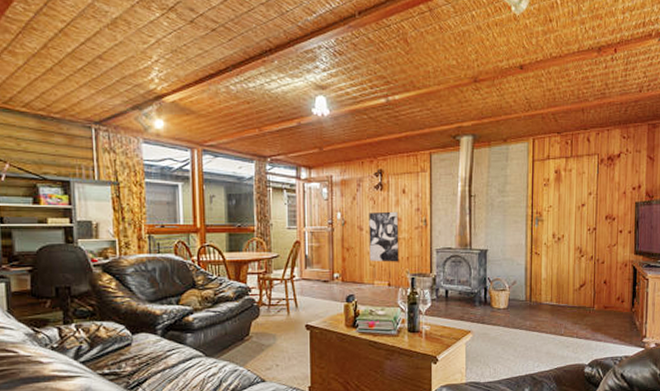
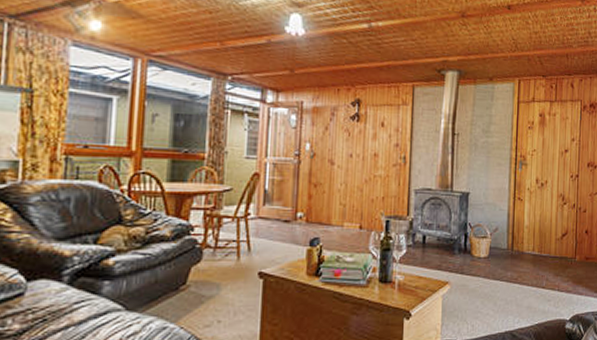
wall art: present [369,211,399,262] -> none [339,145,376,202]

